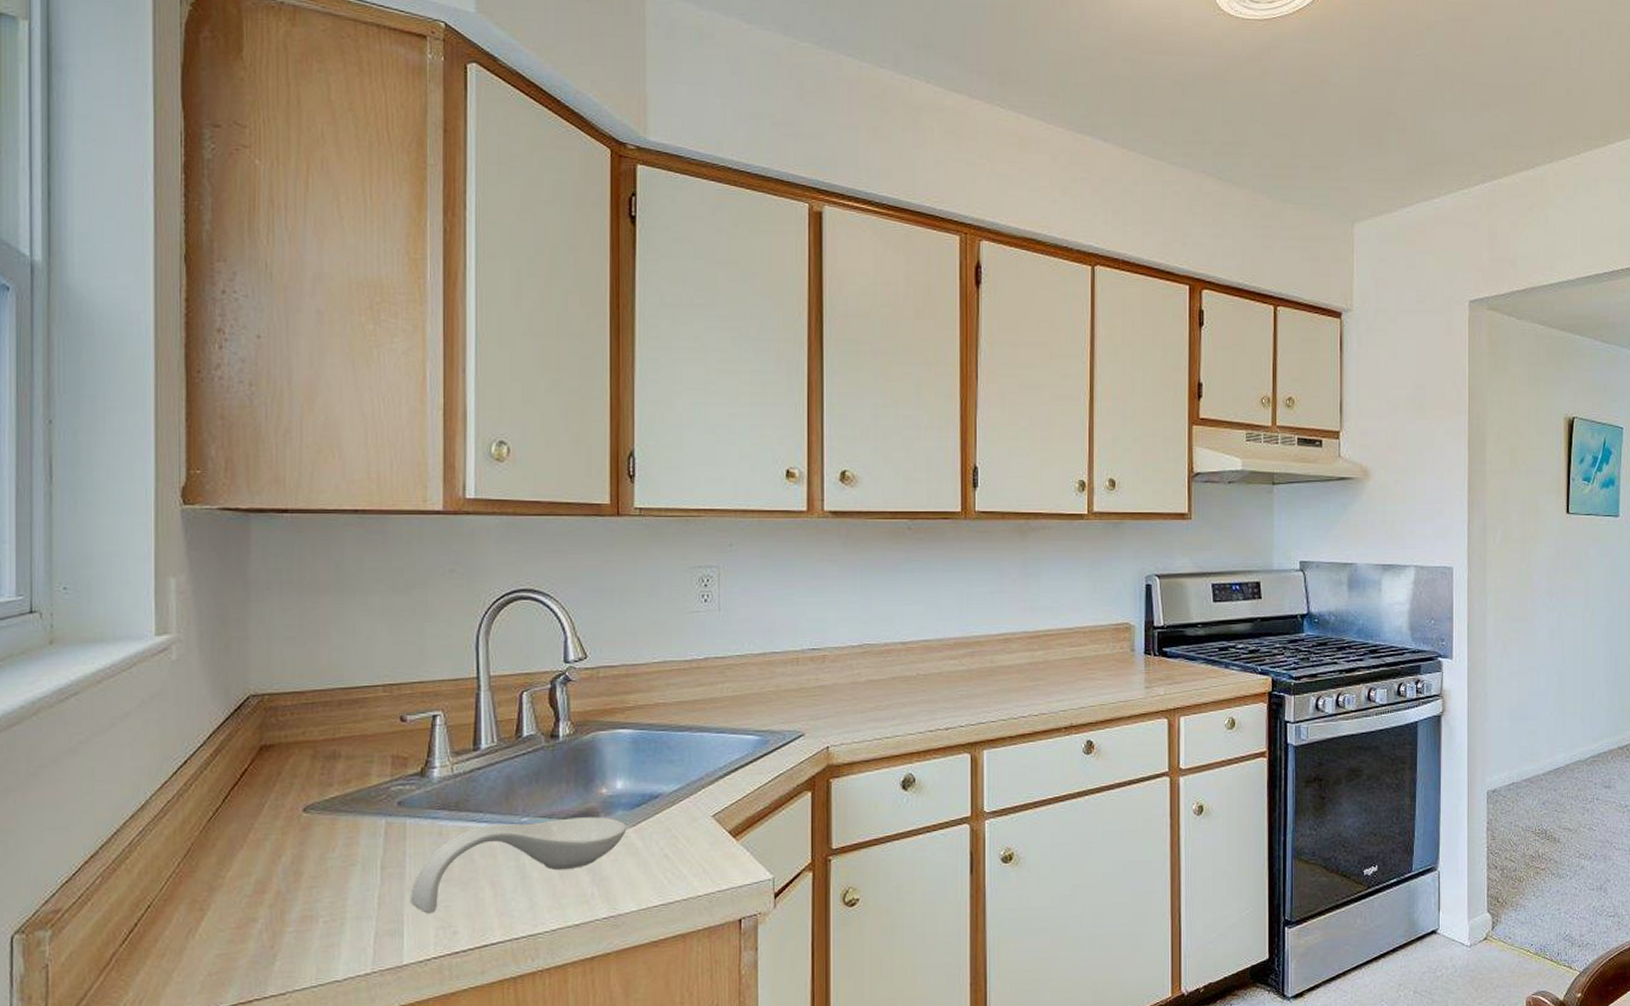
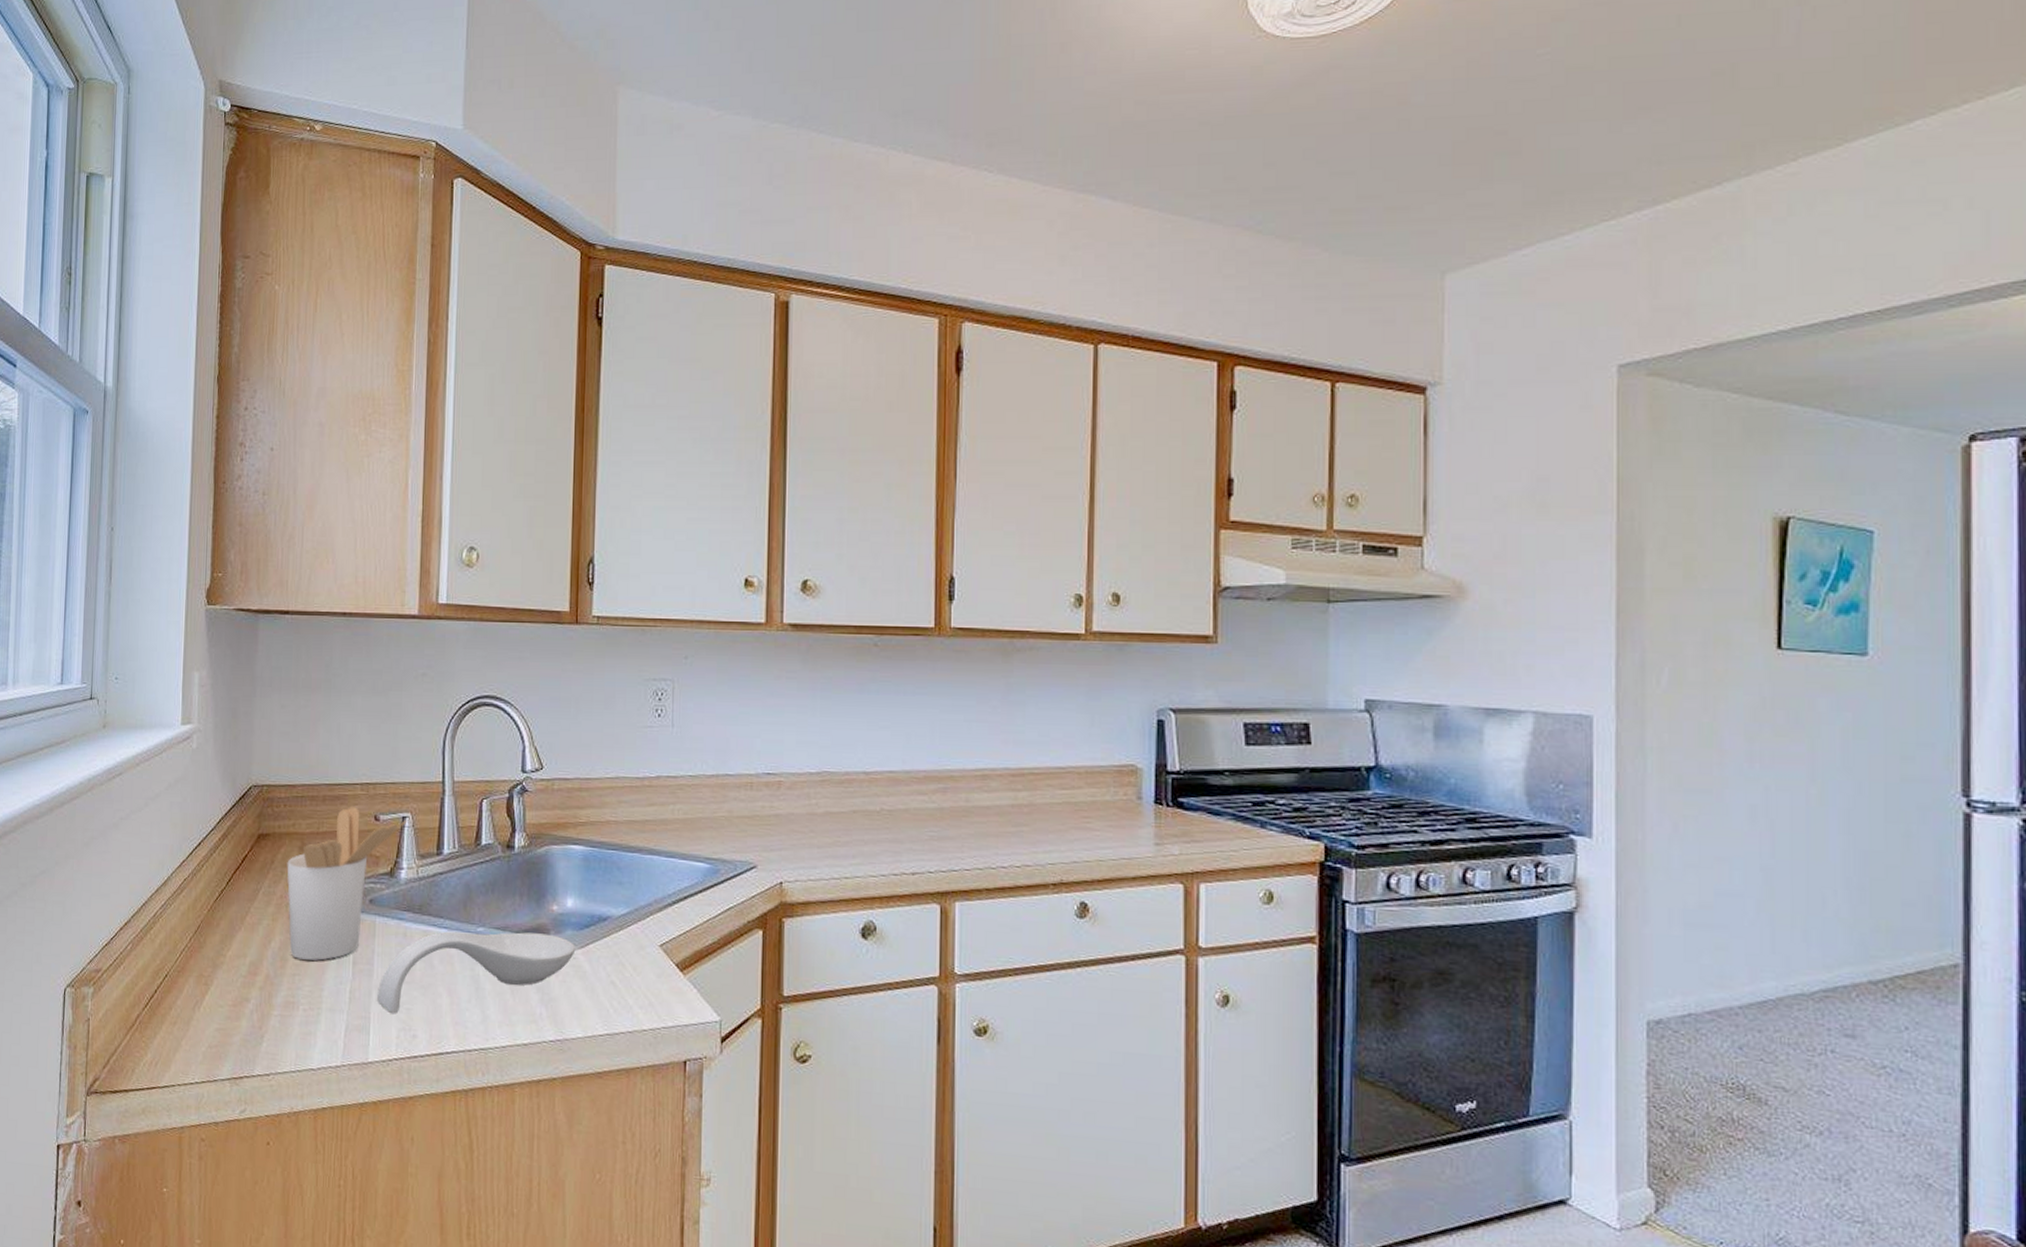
utensil holder: none [297,709,439,871] -> present [287,807,408,961]

